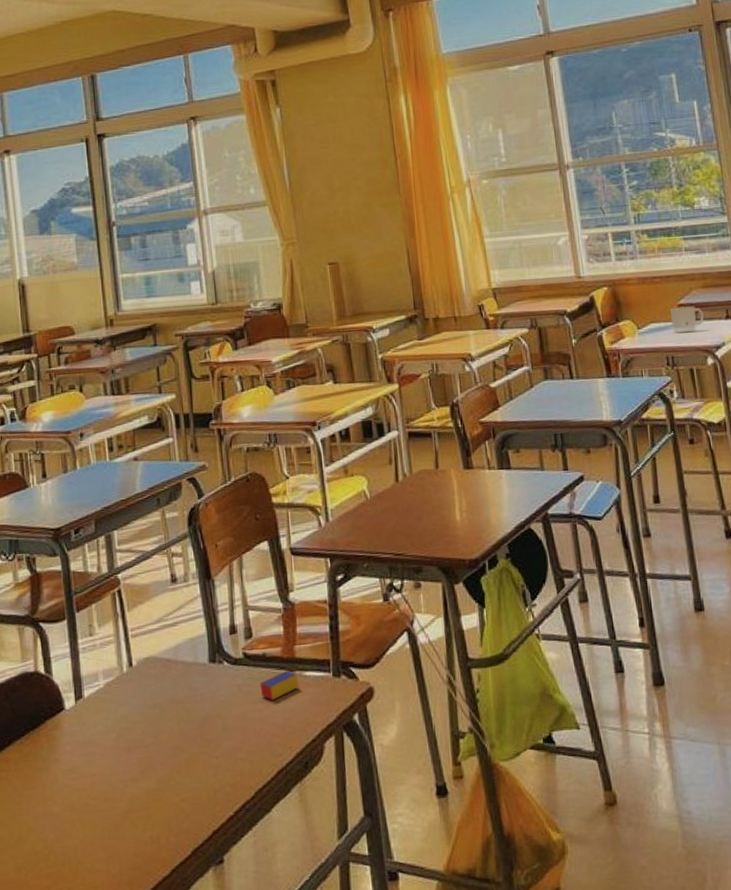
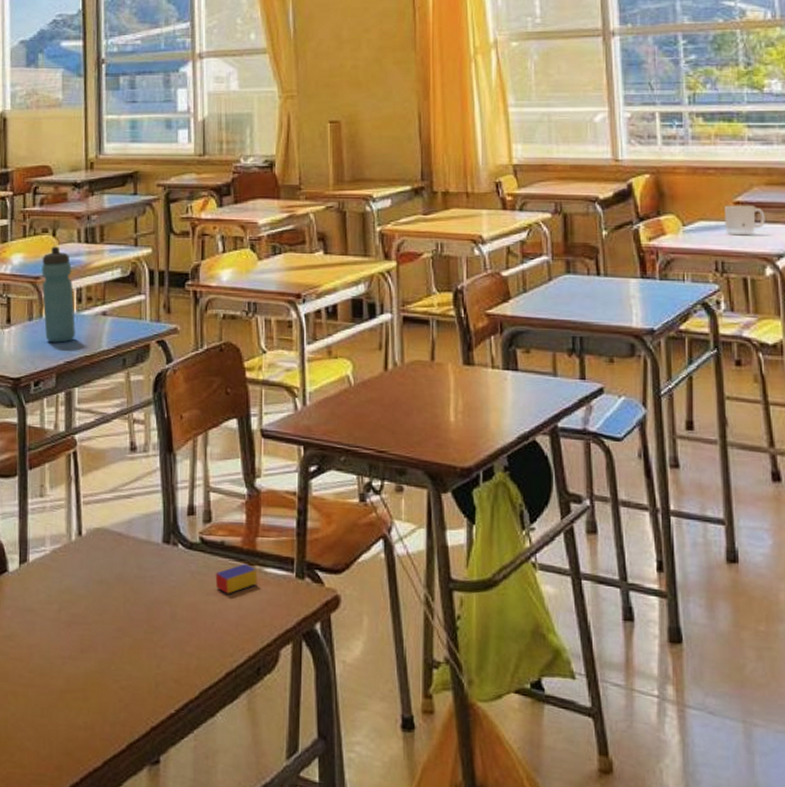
water bottle: none [71,401,110,491] -> present [42,246,75,343]

